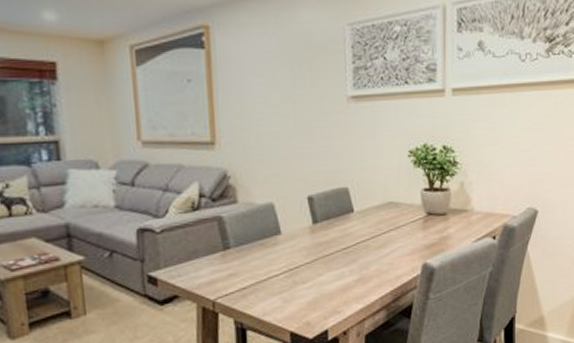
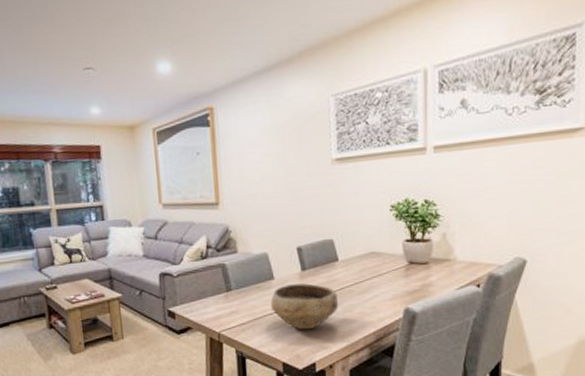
bowl: none [276,238,354,293] -> present [270,283,339,330]

